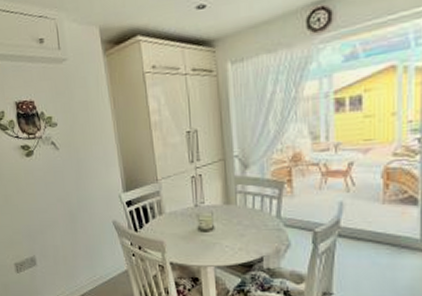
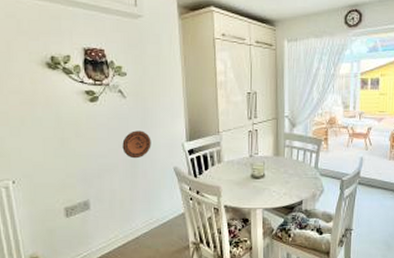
decorative plate: none [60,183,88,213] -> present [122,130,151,159]

